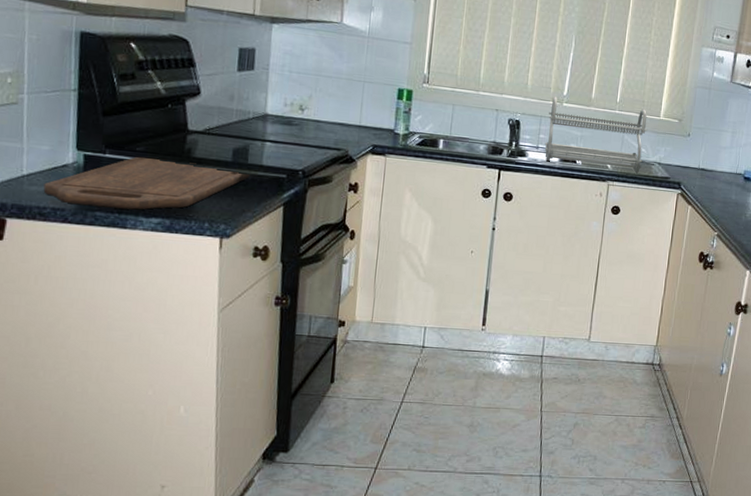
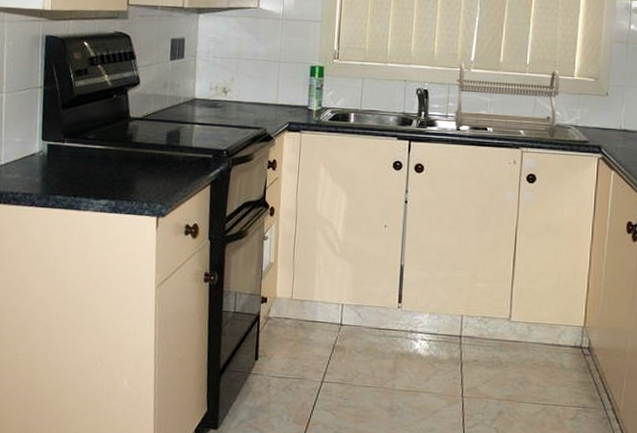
cutting board: present [43,156,250,210] -> none [16,143,181,193]

